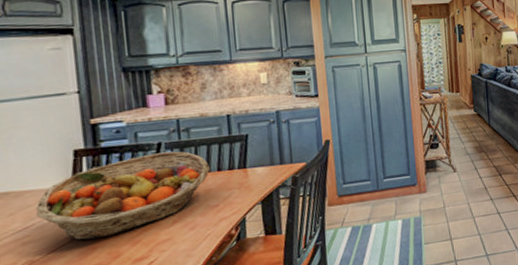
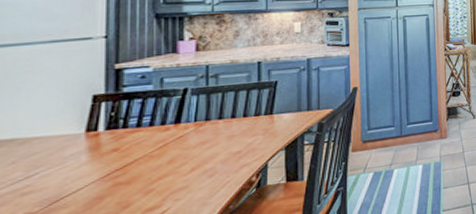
fruit basket: present [35,151,210,241] -> none [41,97,235,190]

